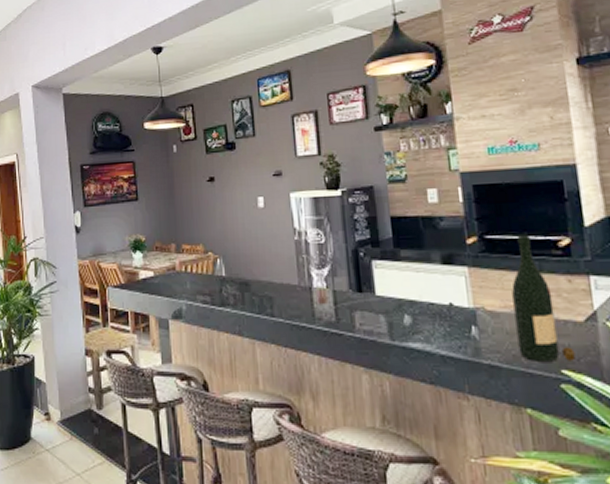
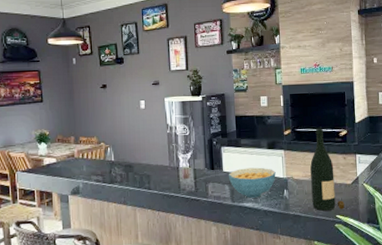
cereal bowl: none [383,291,457,336] -> present [228,167,276,198]

